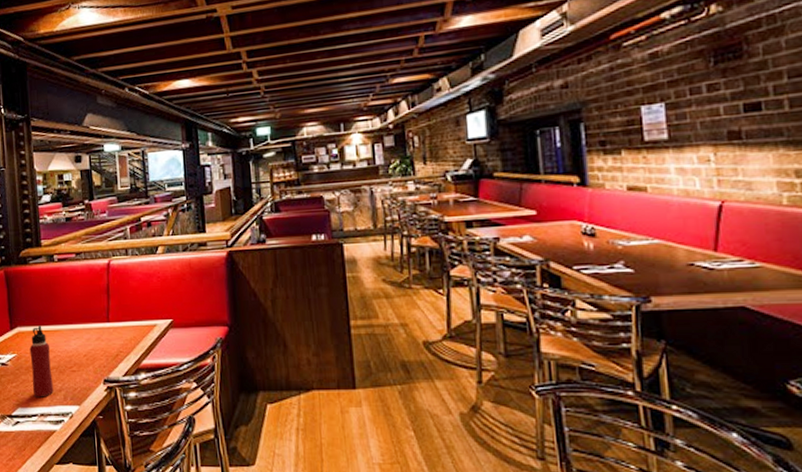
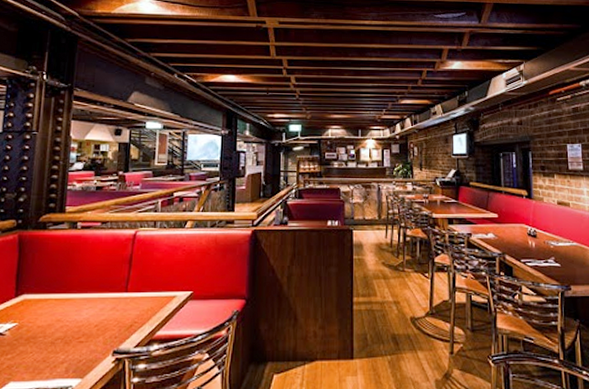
water bottle: present [29,325,53,397] -> none [31,293,58,370]

